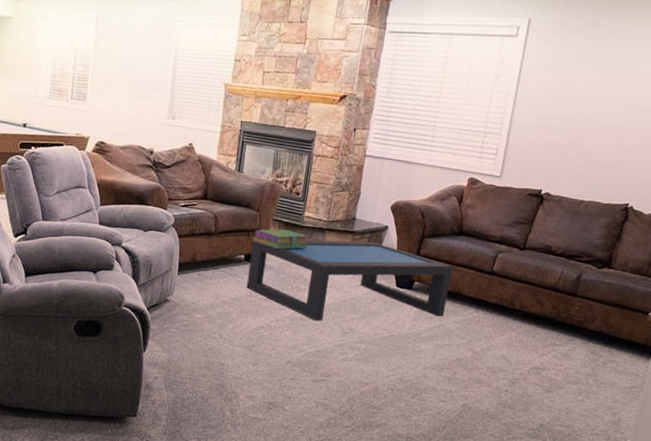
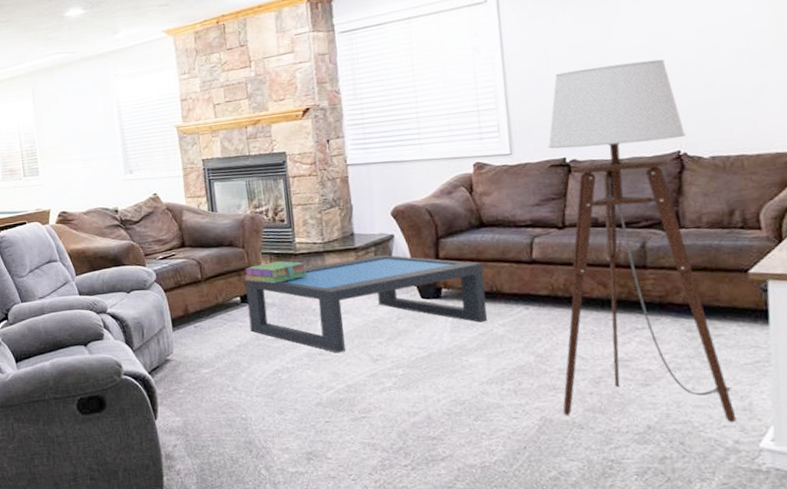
floor lamp: none [481,115,639,432] -> present [548,59,737,423]

